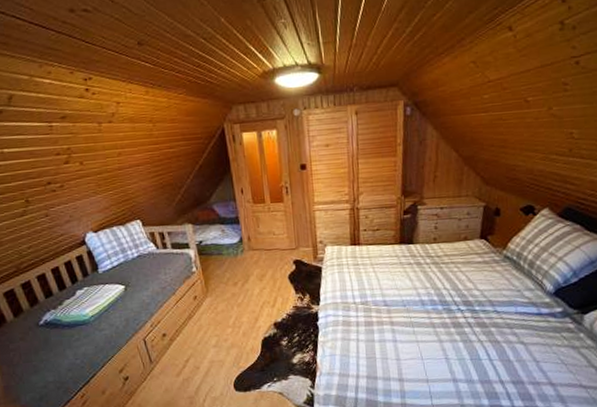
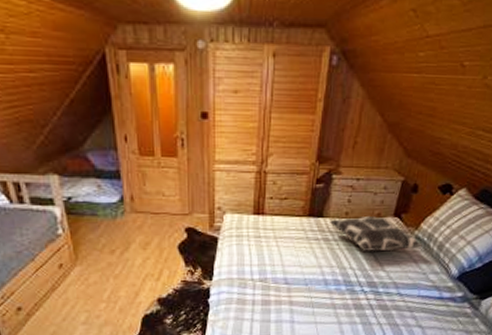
decorative pillow: none [420,239,513,273] -> present [330,216,423,252]

